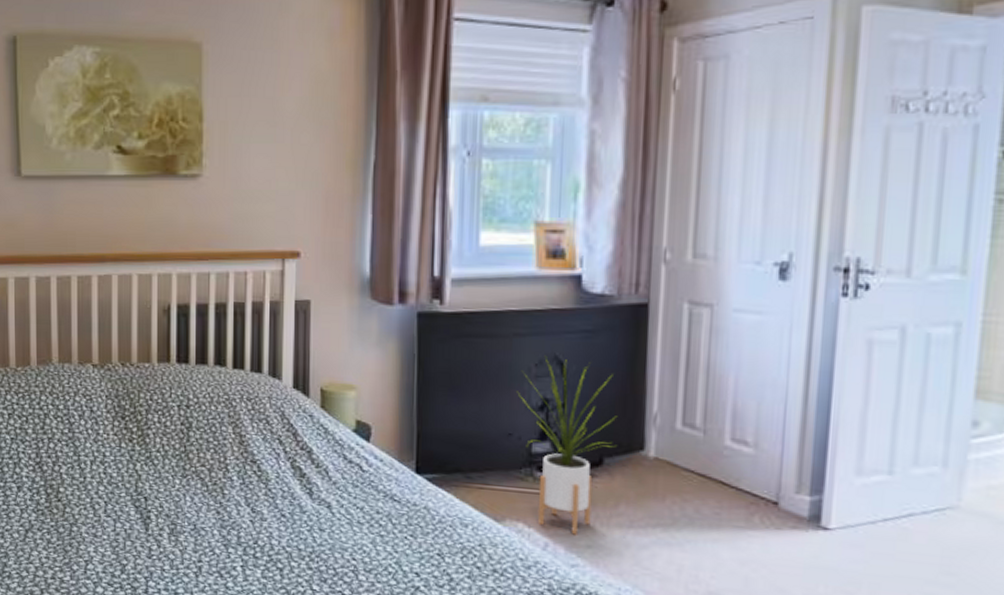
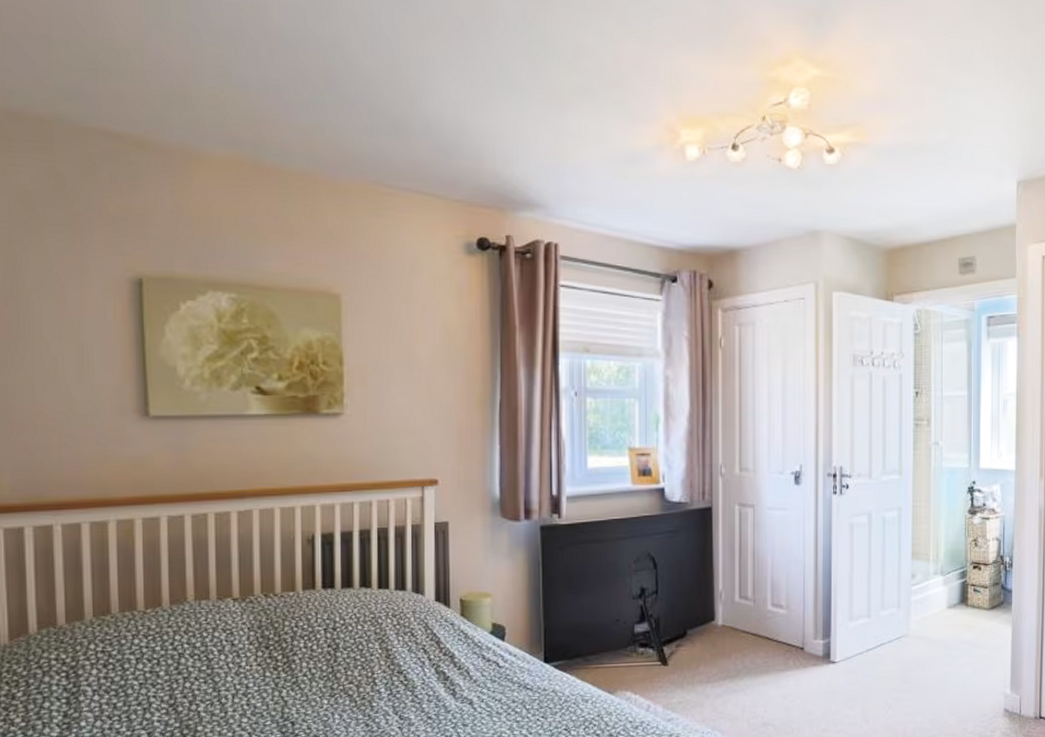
house plant: present [517,355,618,535] -> none [621,553,695,695]

